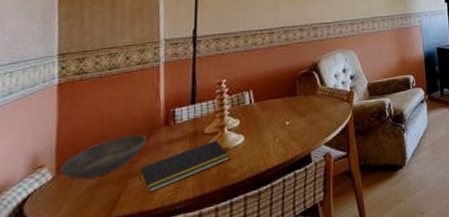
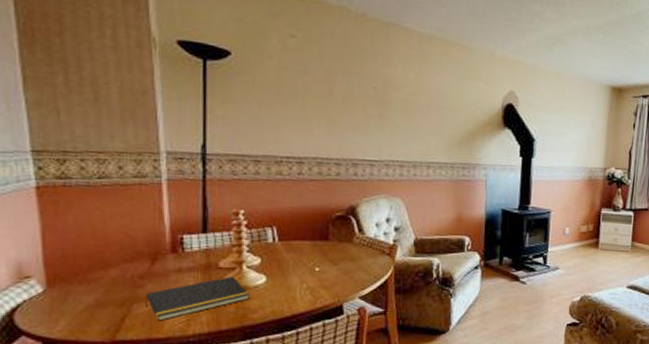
bowl: present [60,134,147,180] -> none [51,257,152,297]

